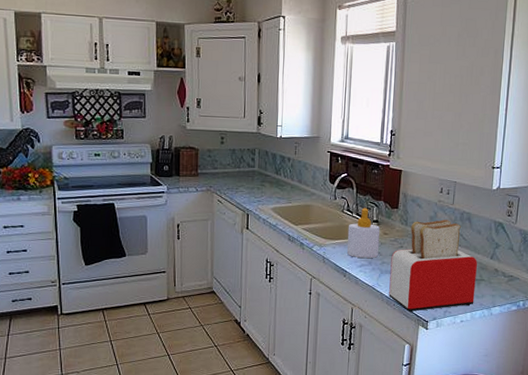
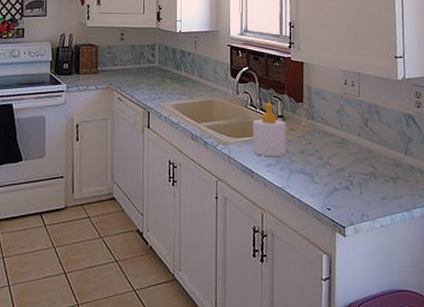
toaster: present [389,220,477,313] -> none [300,113,393,217]

